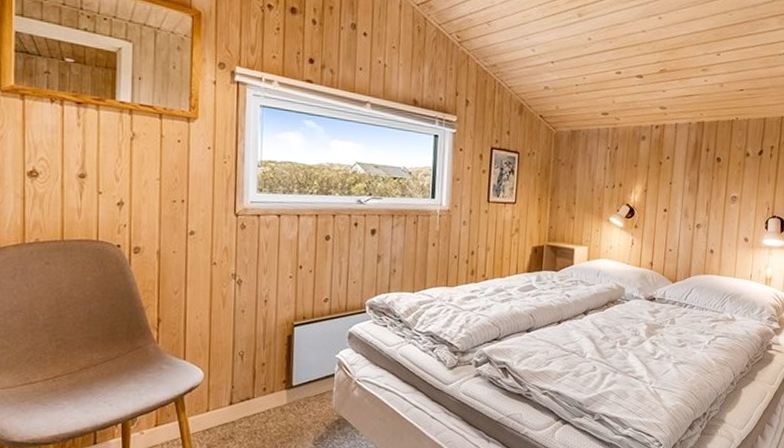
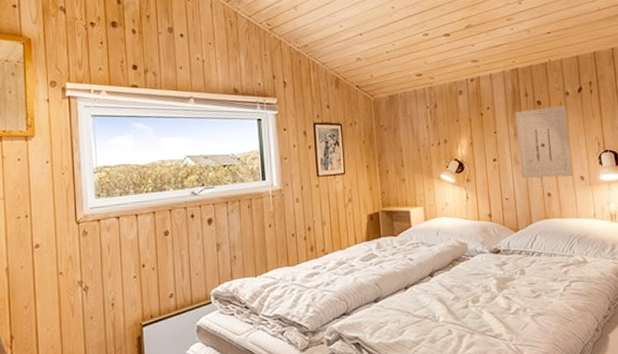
wall art: none [687,165,744,236] -> present [515,104,573,178]

